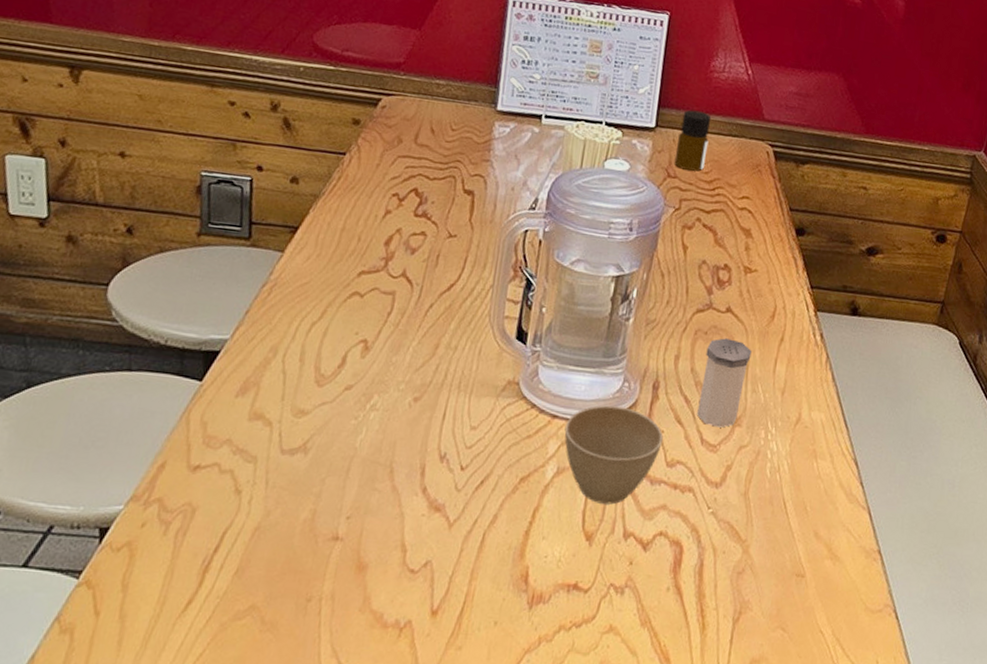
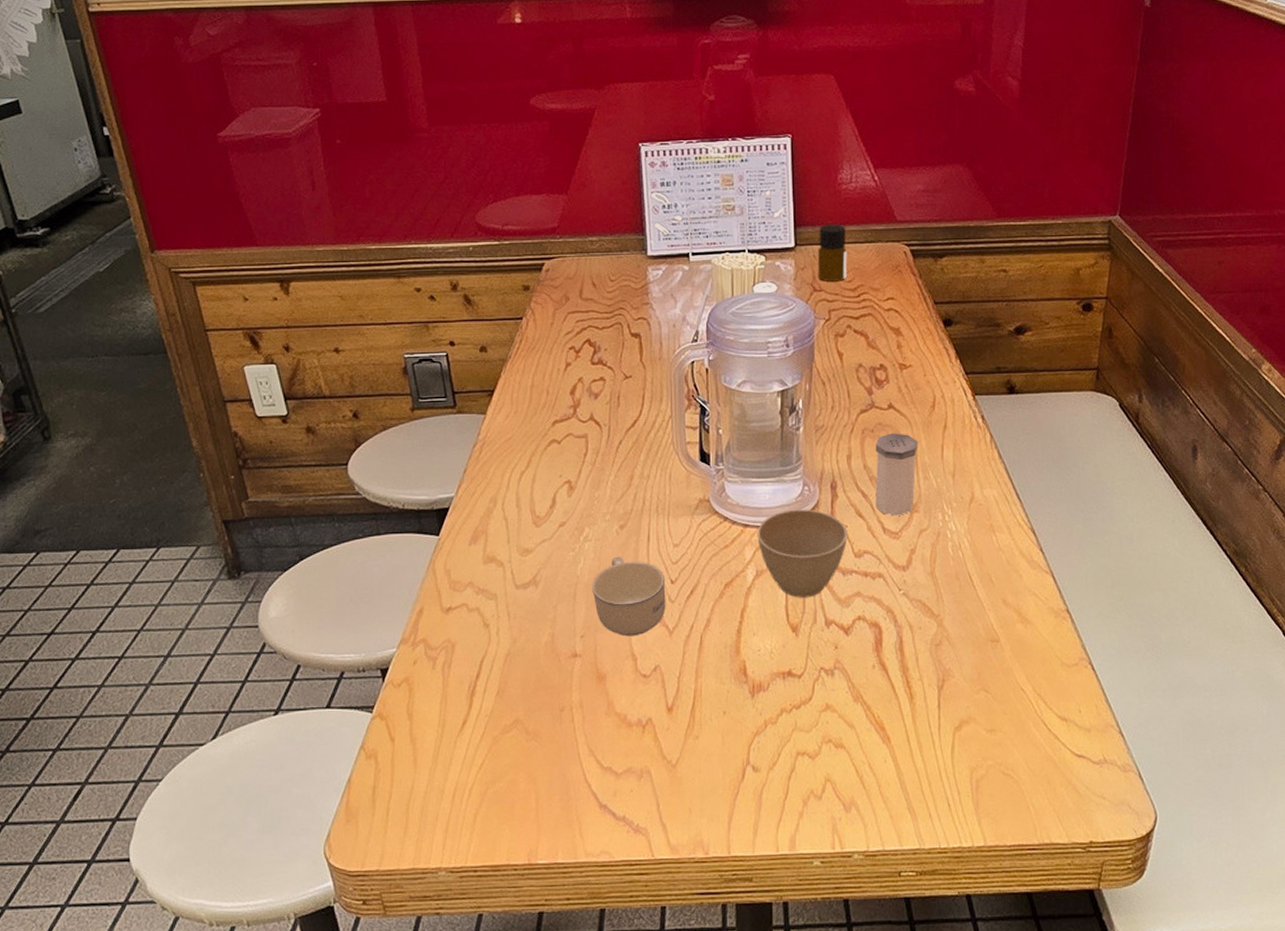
cup: none [369,431,455,525] -> present [592,556,666,637]

